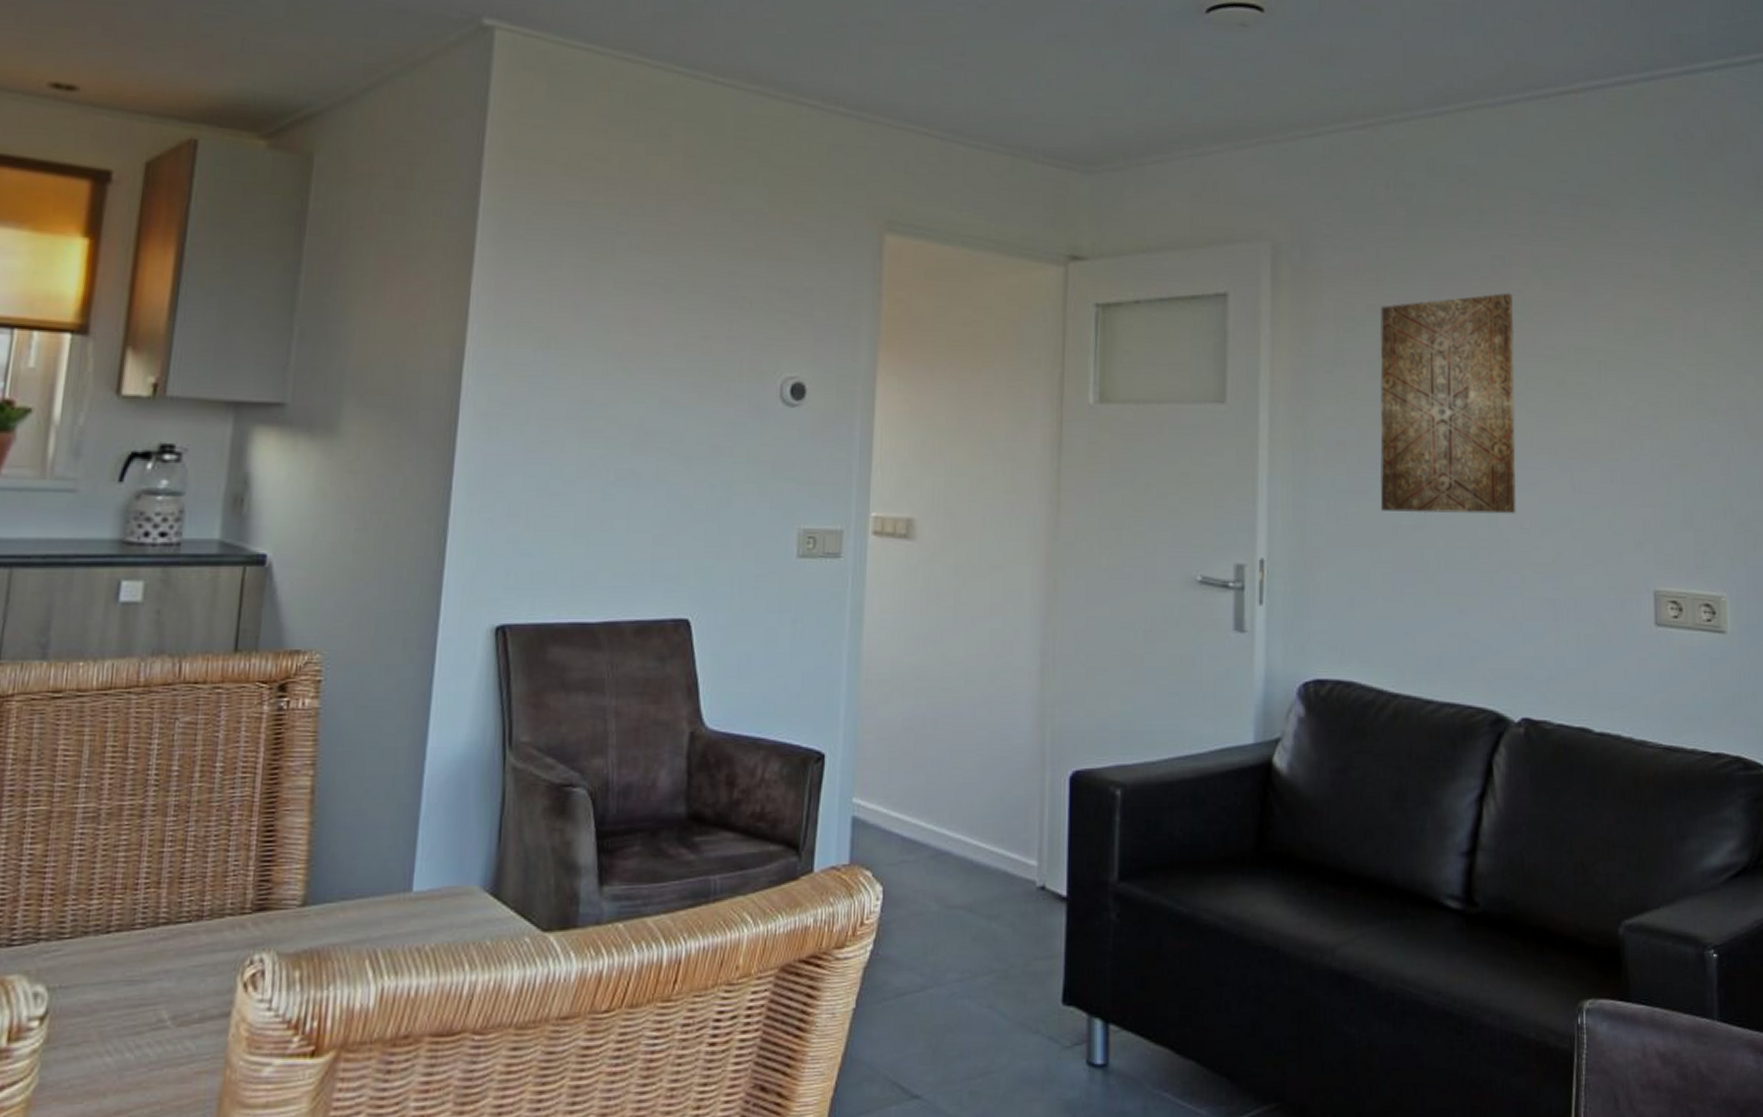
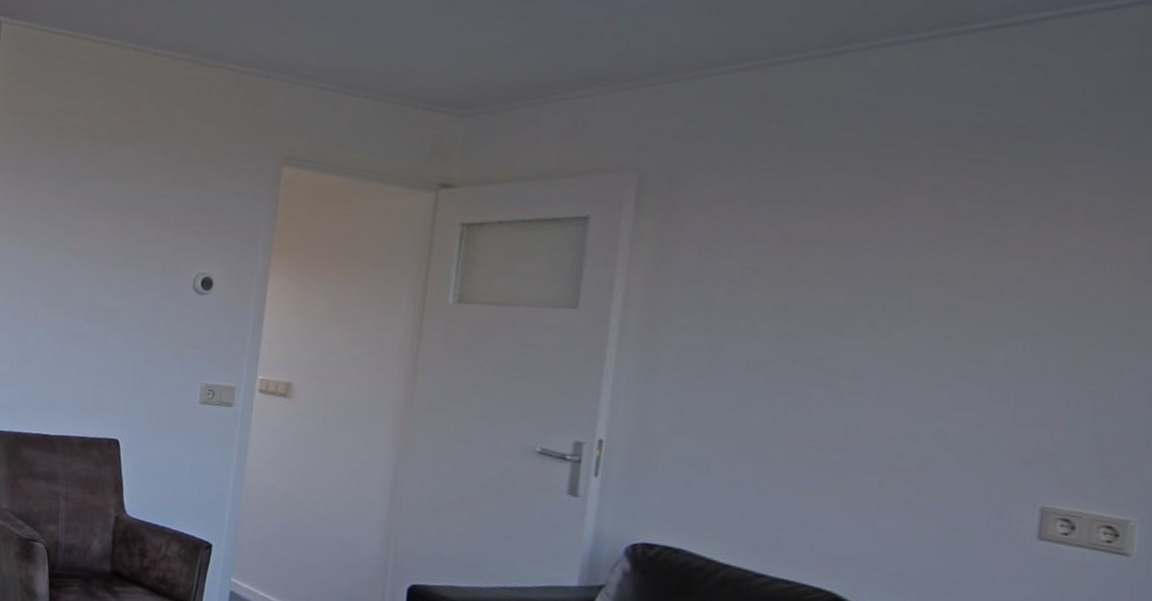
wall art: present [1380,293,1517,514] -> none [729,220,903,423]

